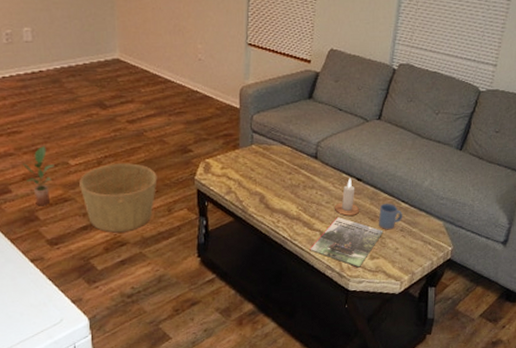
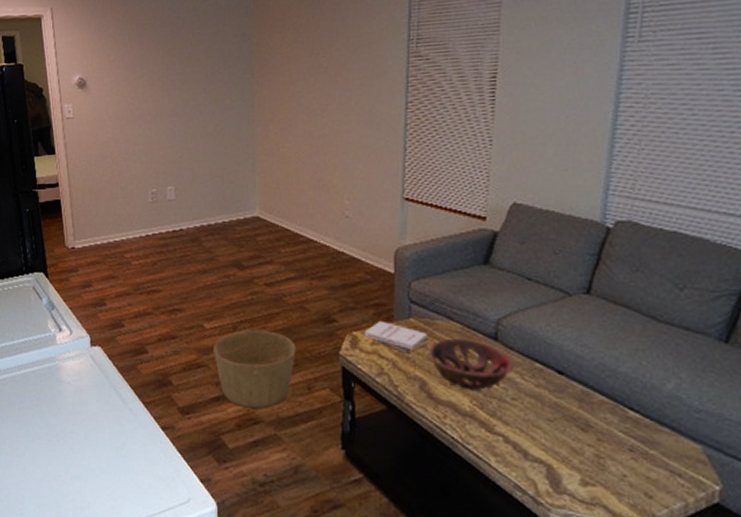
potted plant: present [21,146,55,206] -> none [158,307,190,371]
books: none [215,148,268,174] -> present [364,320,430,354]
decorative bowl: none [267,159,328,199] -> present [429,338,513,390]
magazine: present [310,216,384,268] -> none [489,419,601,495]
candle: present [335,178,359,216] -> none [525,369,561,421]
mug: present [379,203,402,230] -> none [593,408,631,448]

